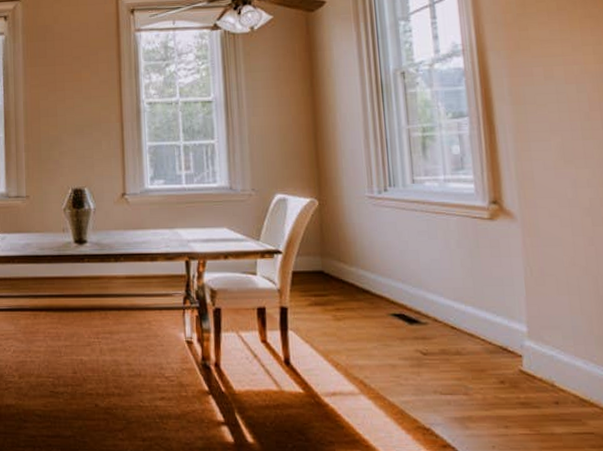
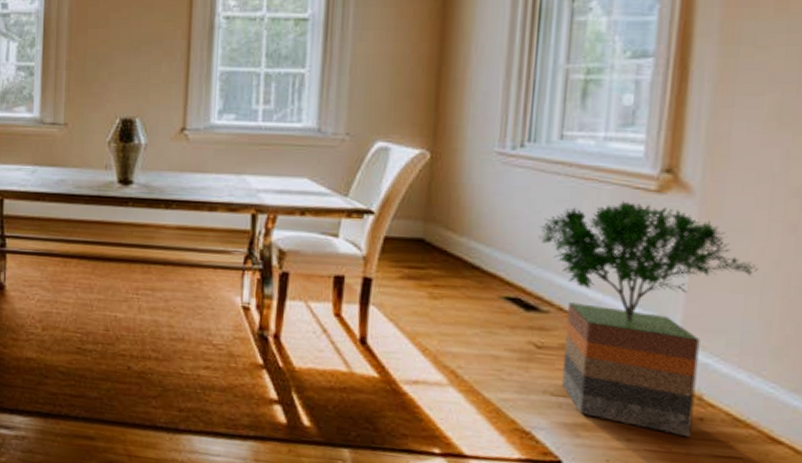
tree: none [409,228,574,420] -> present [538,201,759,438]

